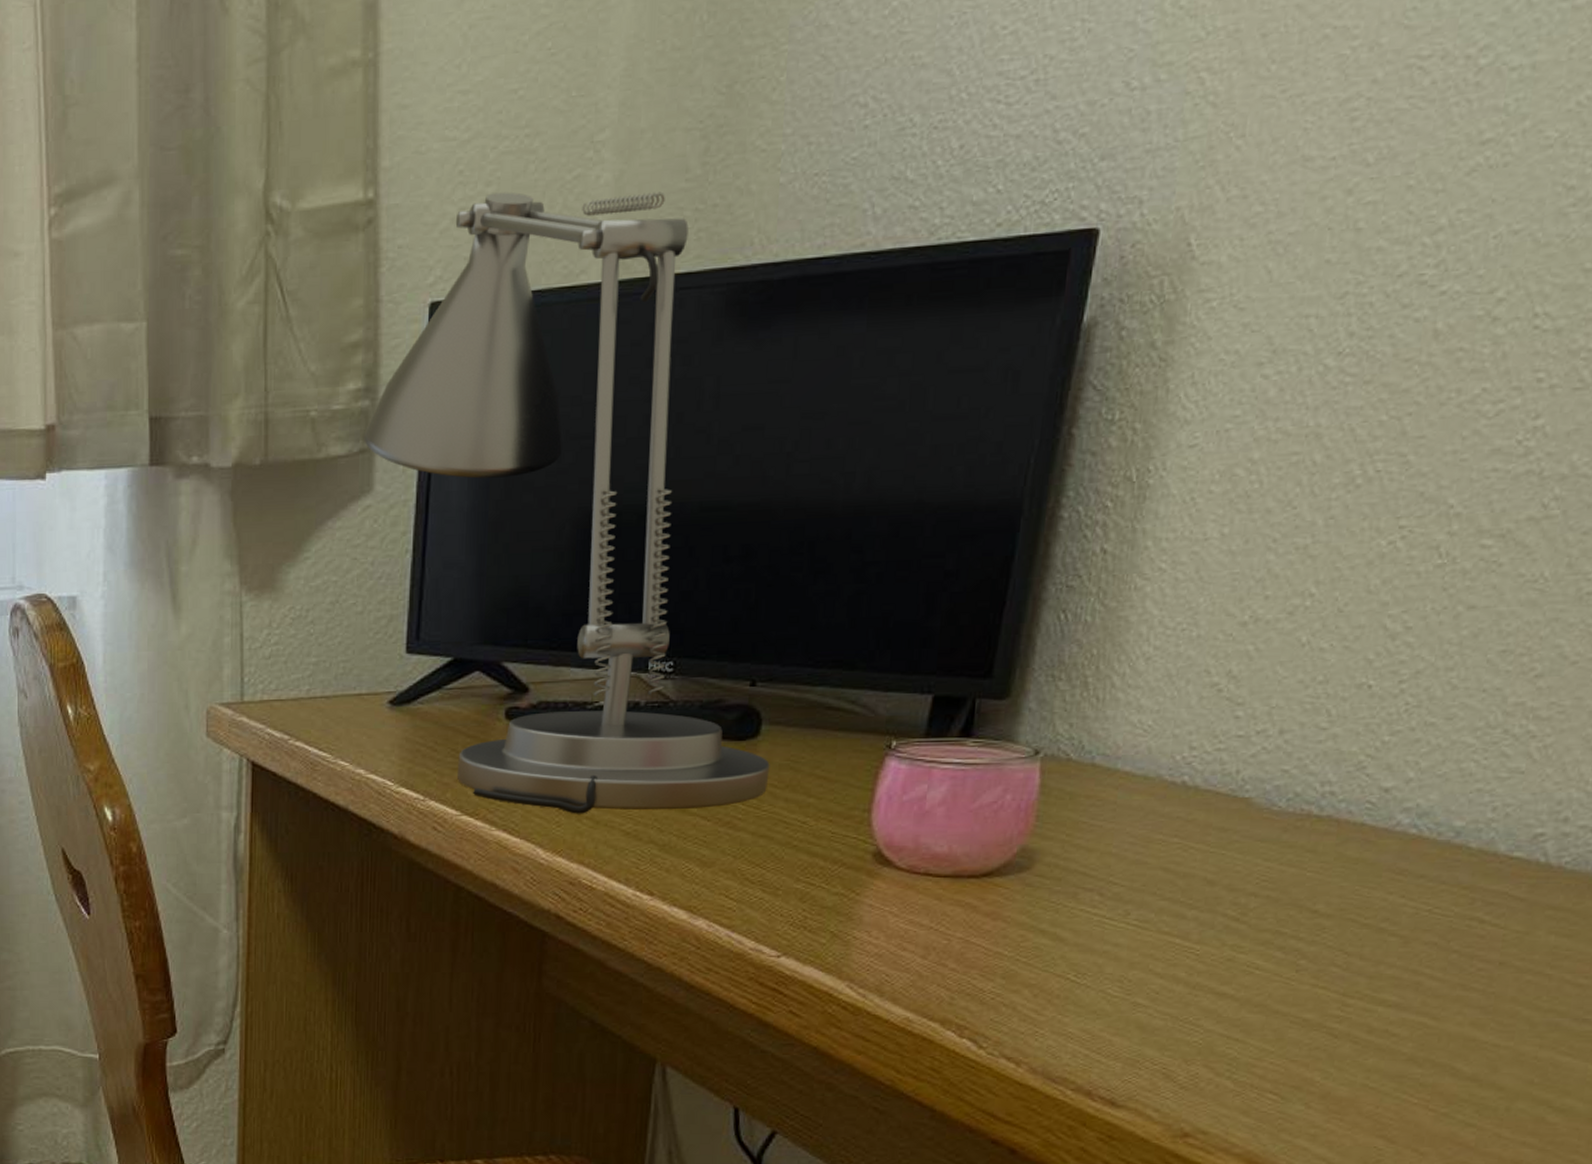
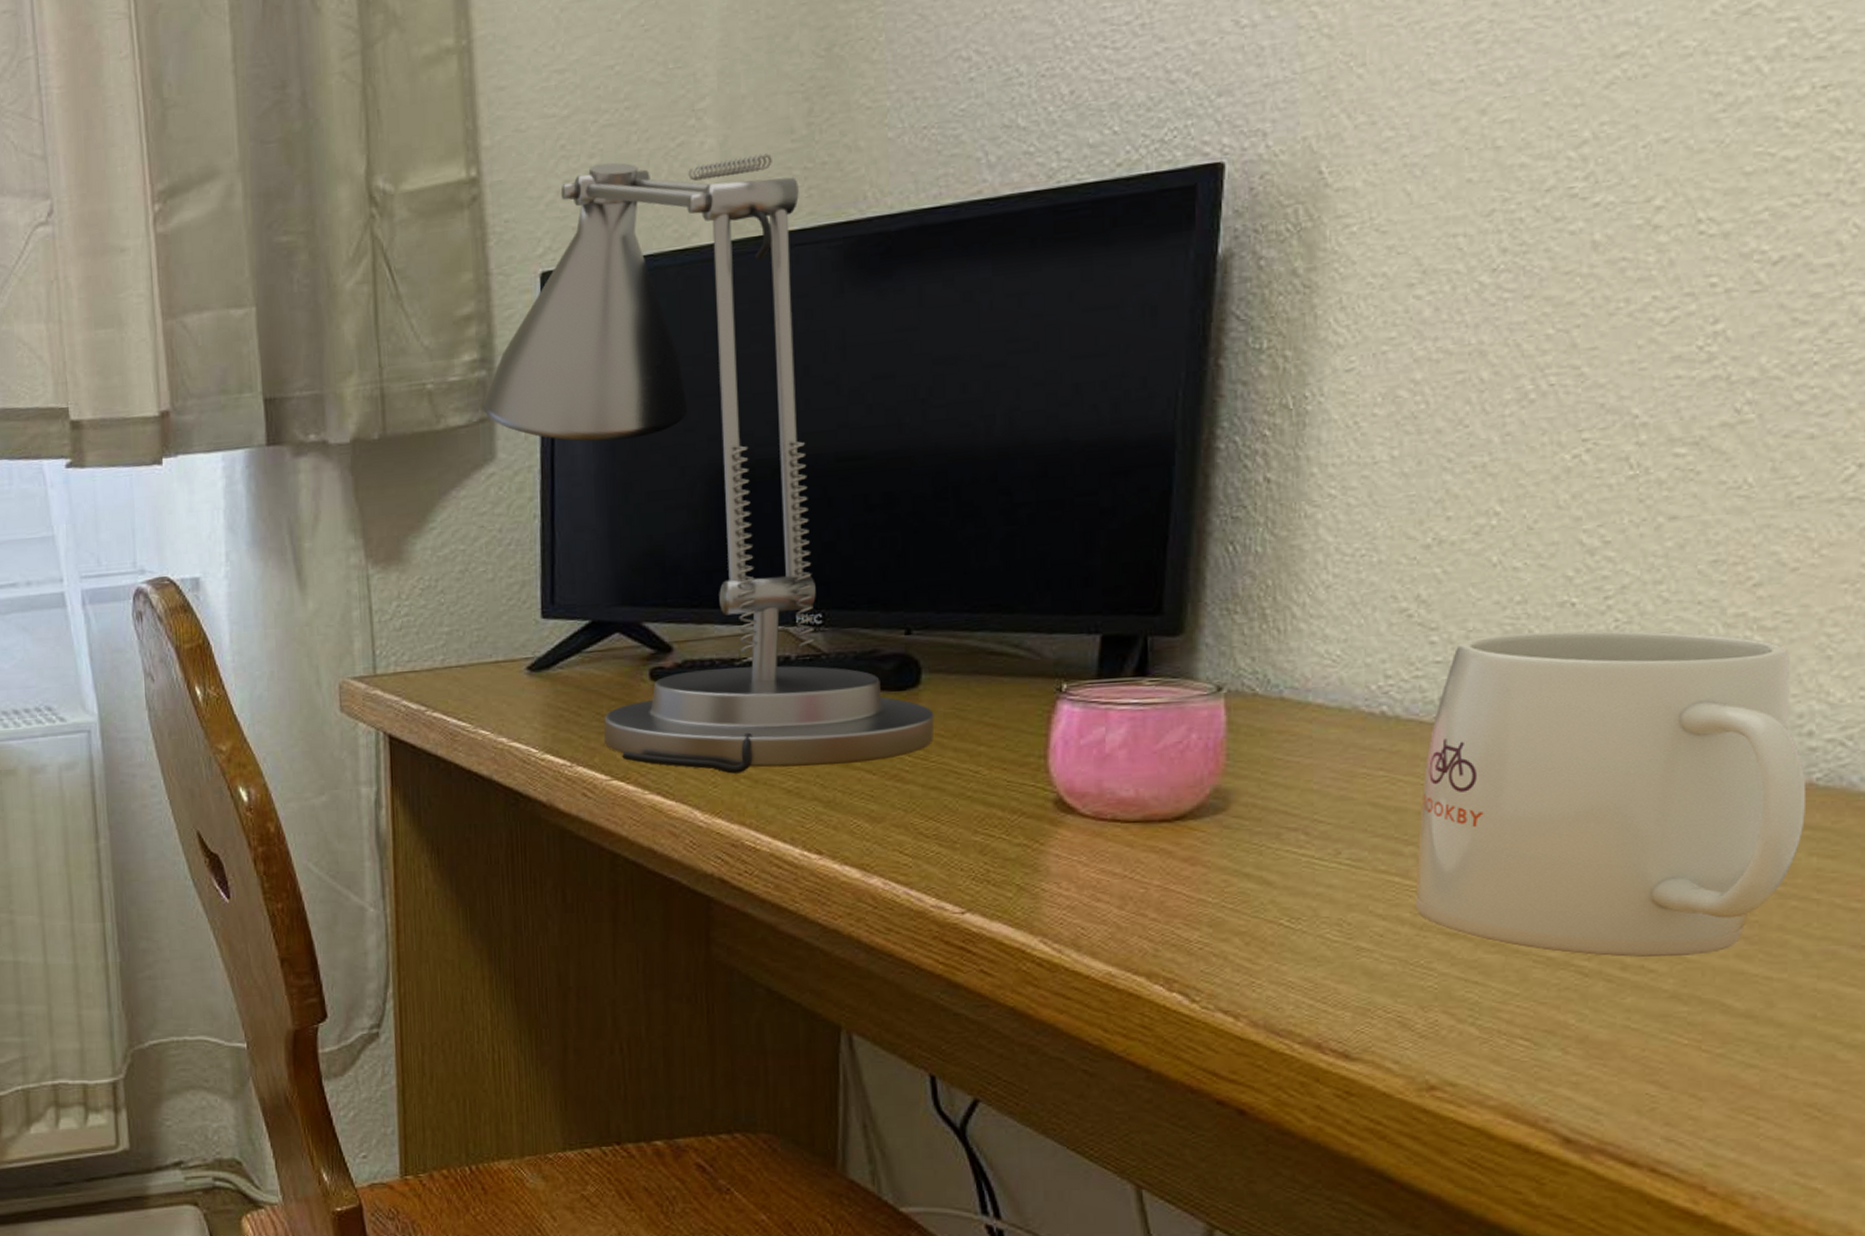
mug: none [1191,711,1558,1023] -> present [1415,630,1807,958]

